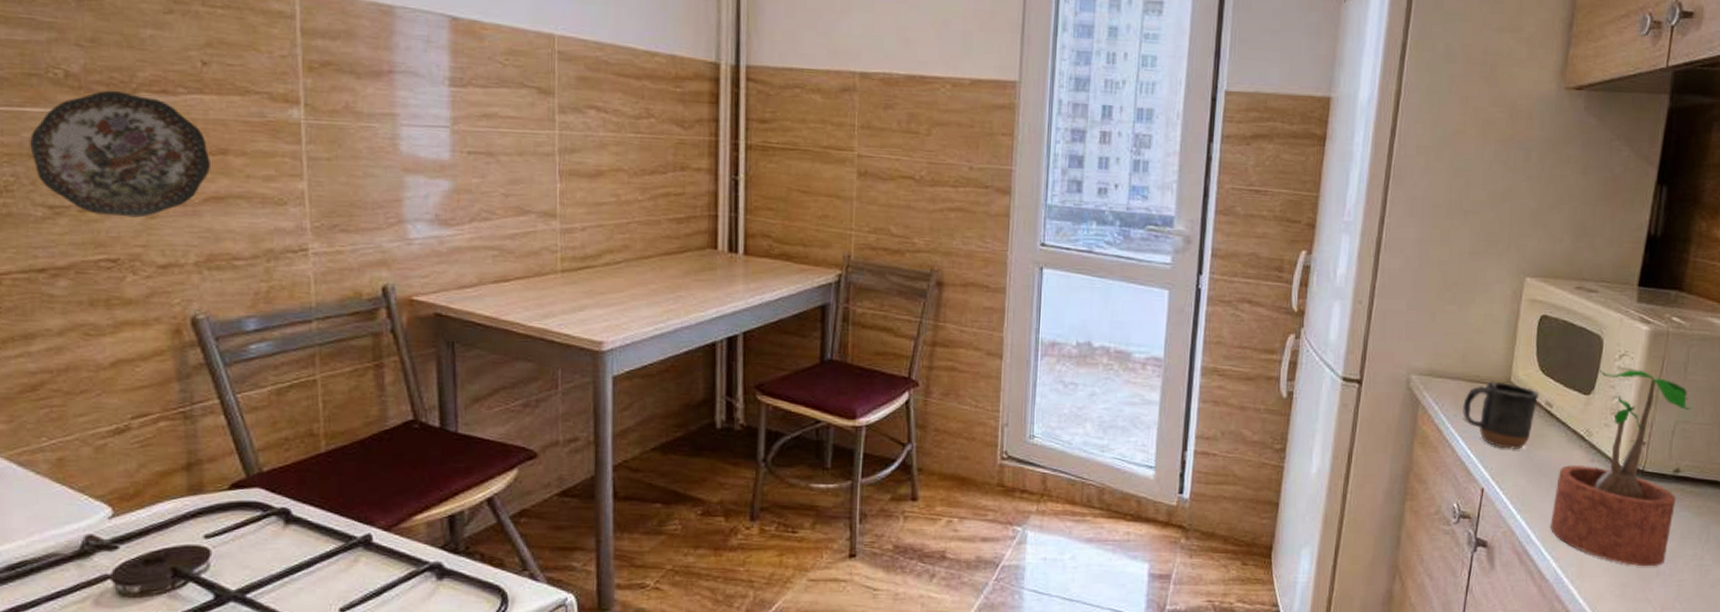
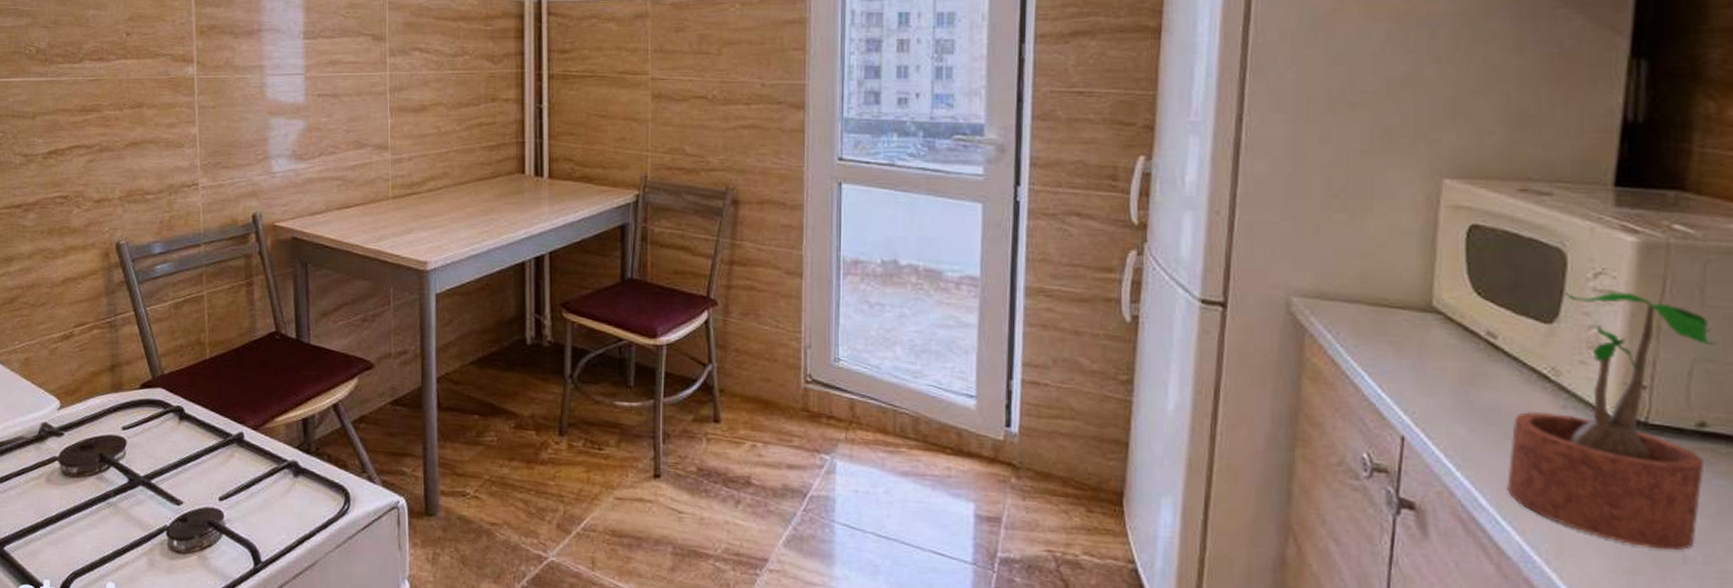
decorative plate: present [30,91,210,218] -> none [13,61,131,162]
mug: present [1462,380,1540,449] -> none [1365,304,1476,390]

